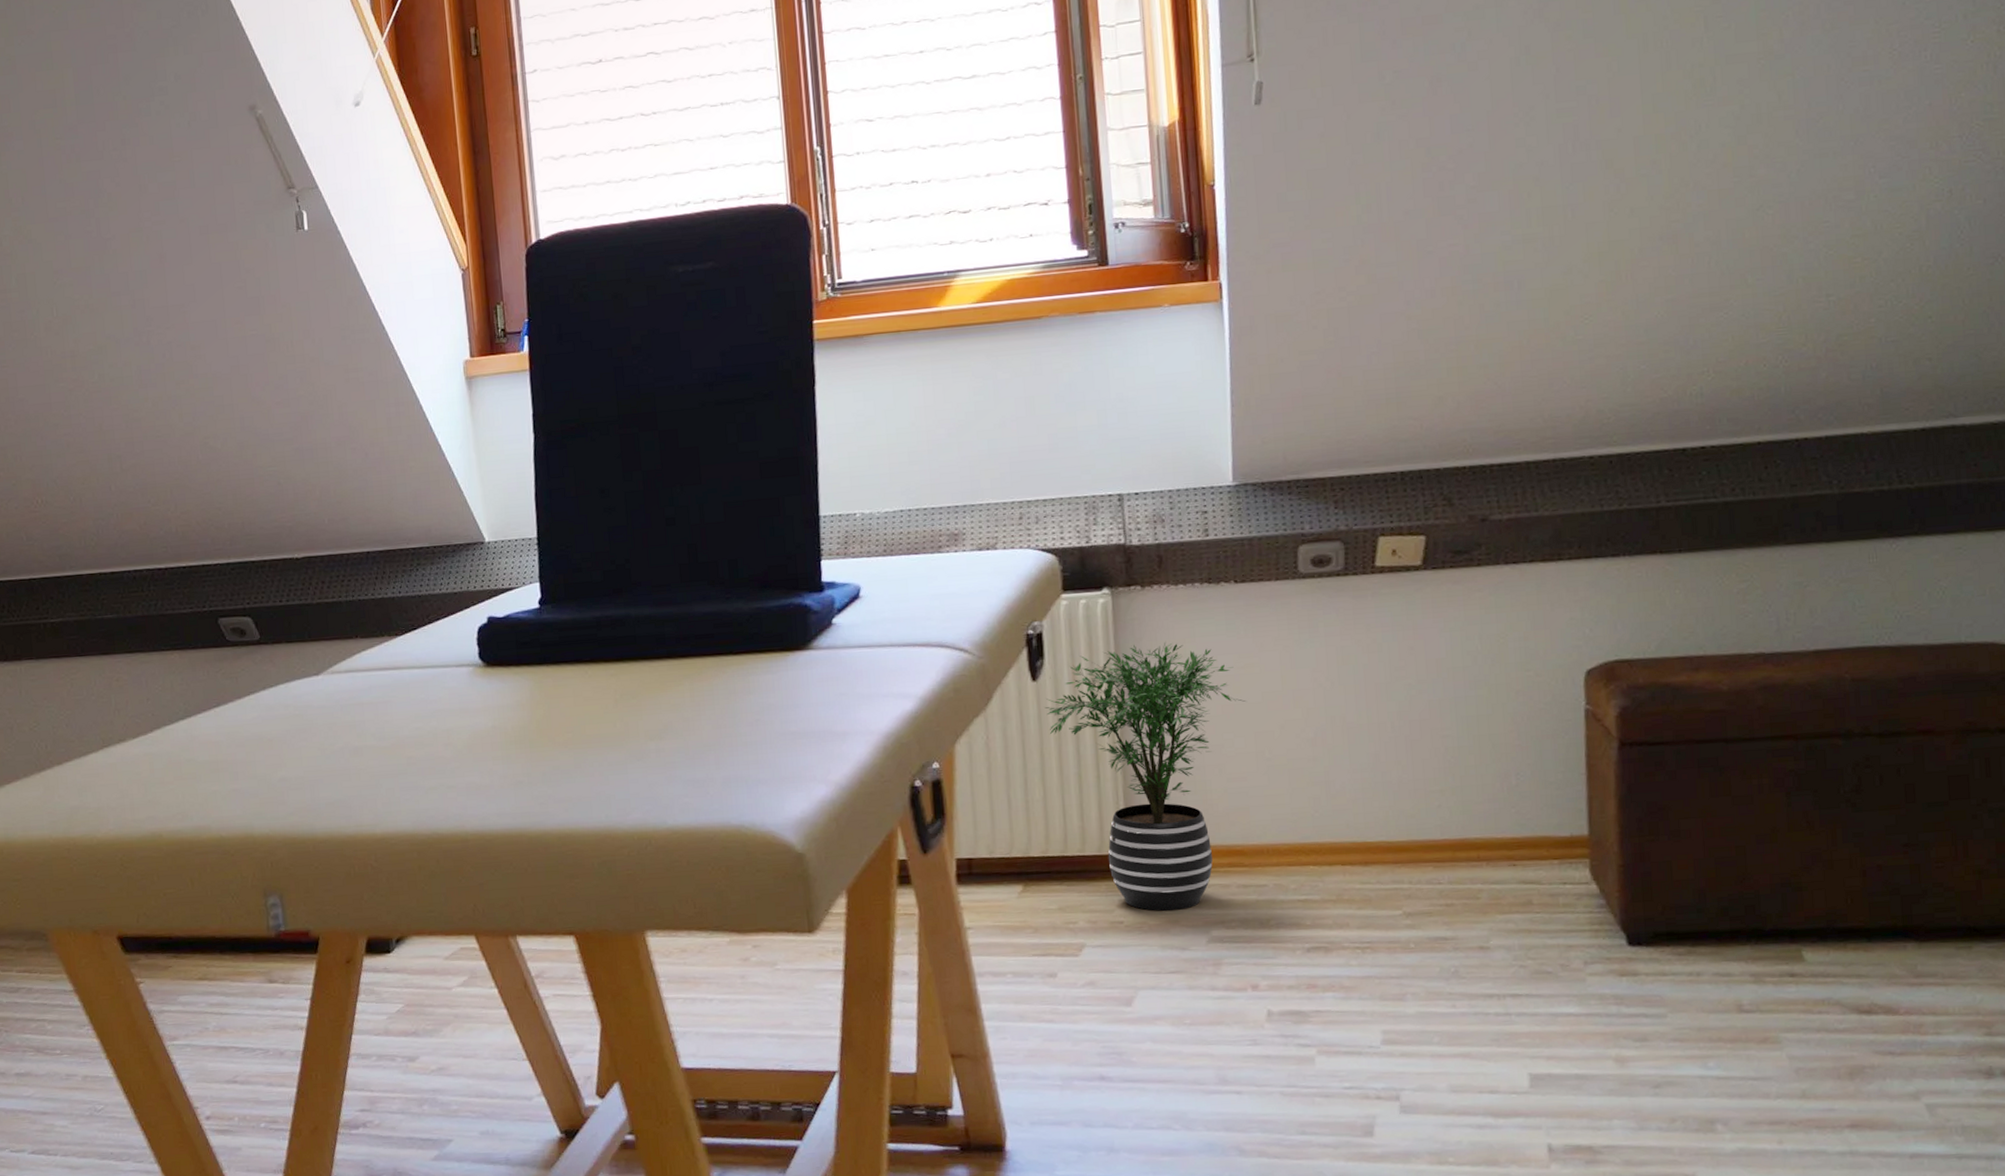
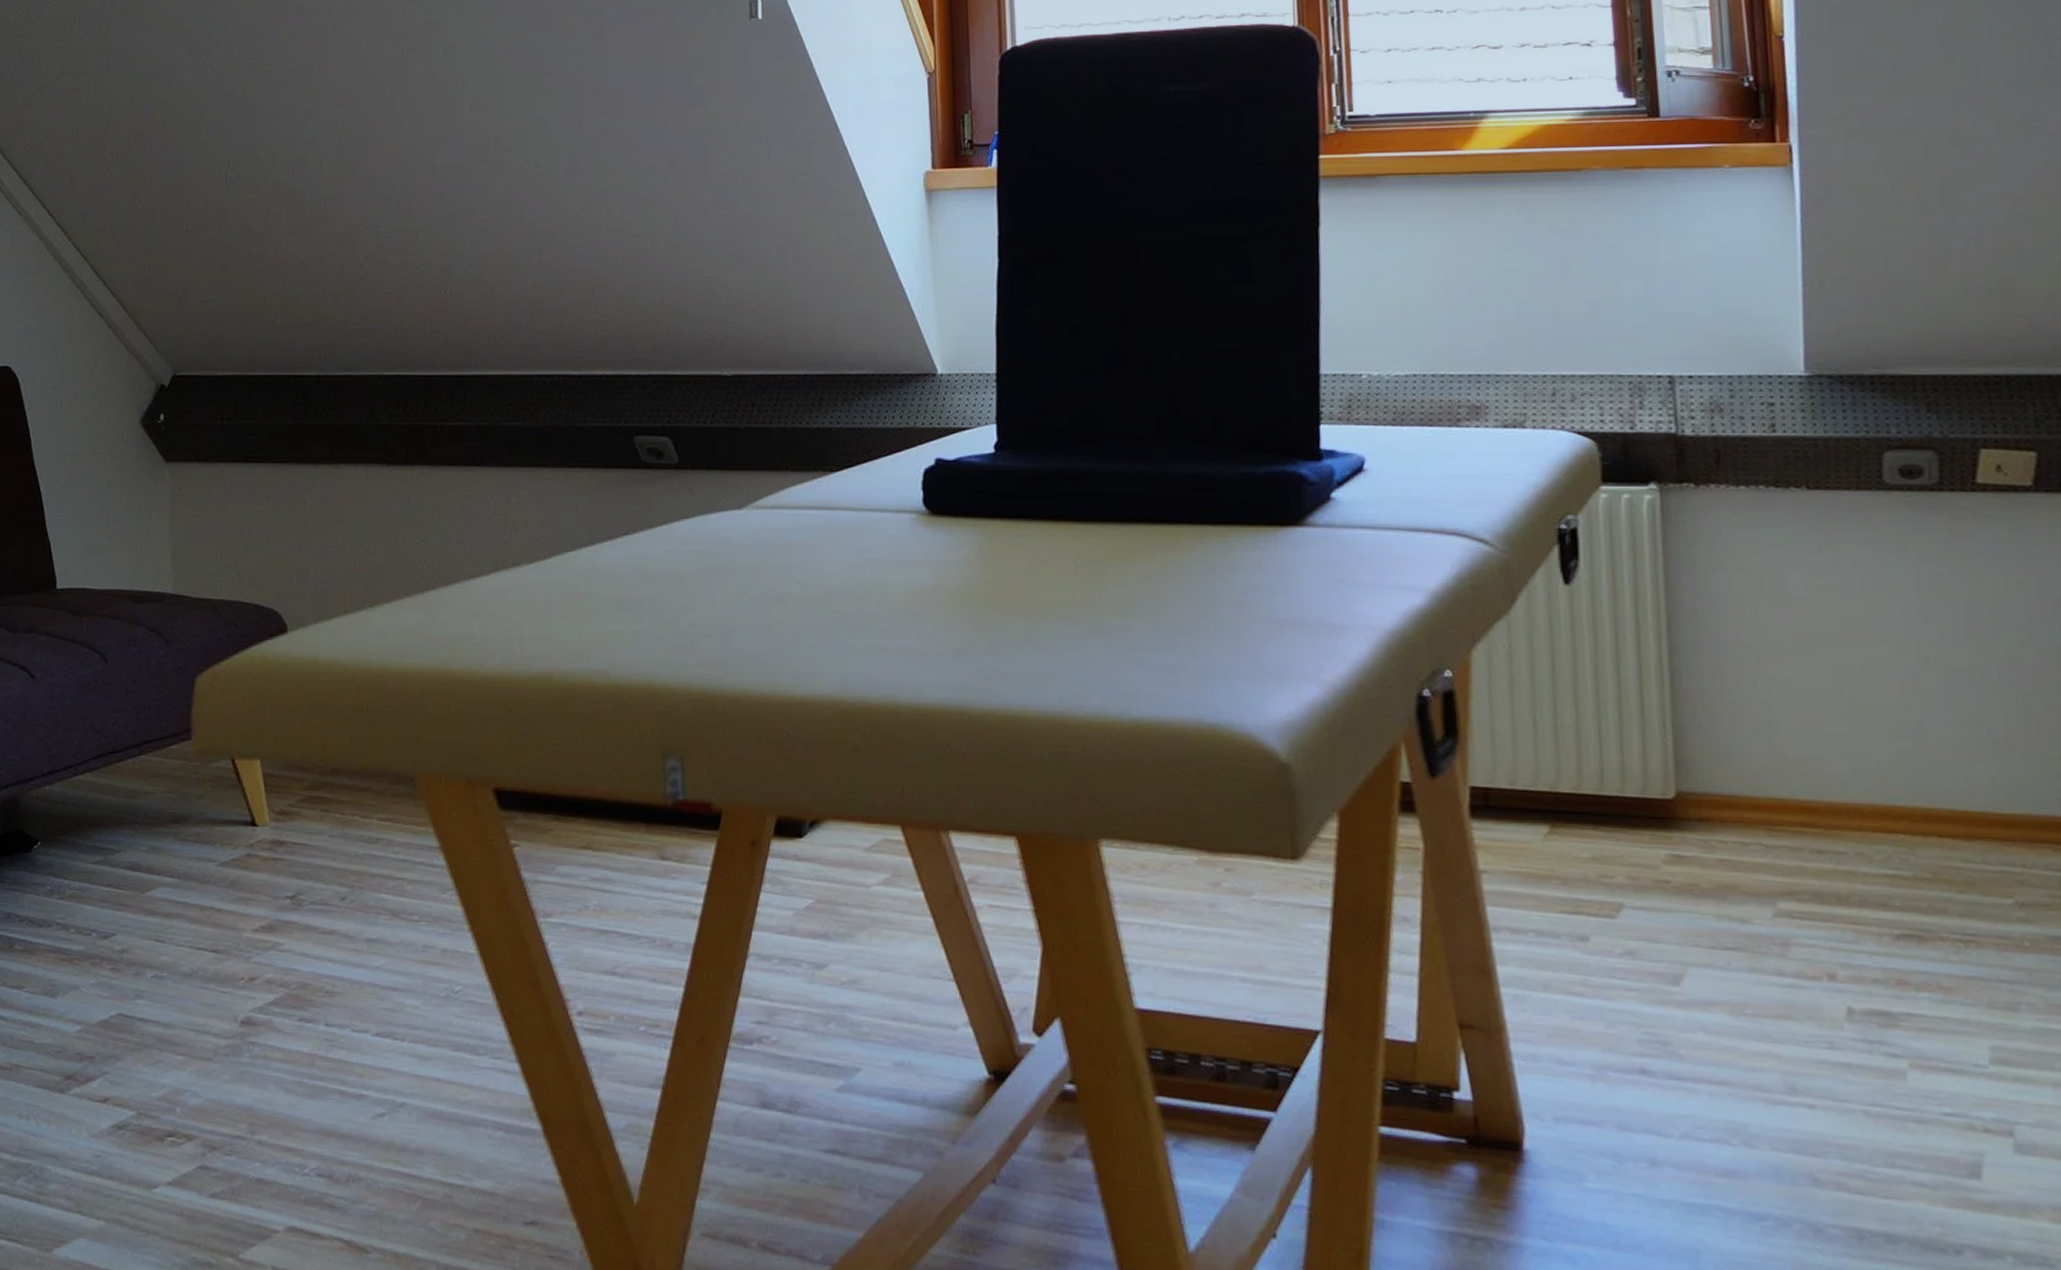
potted plant: present [1044,641,1247,911] -> none [1578,551,1821,873]

